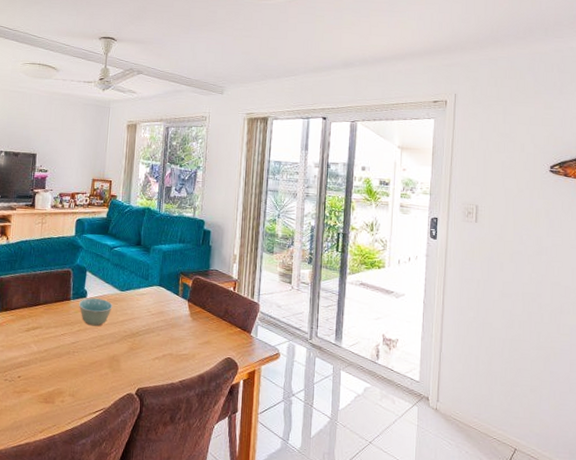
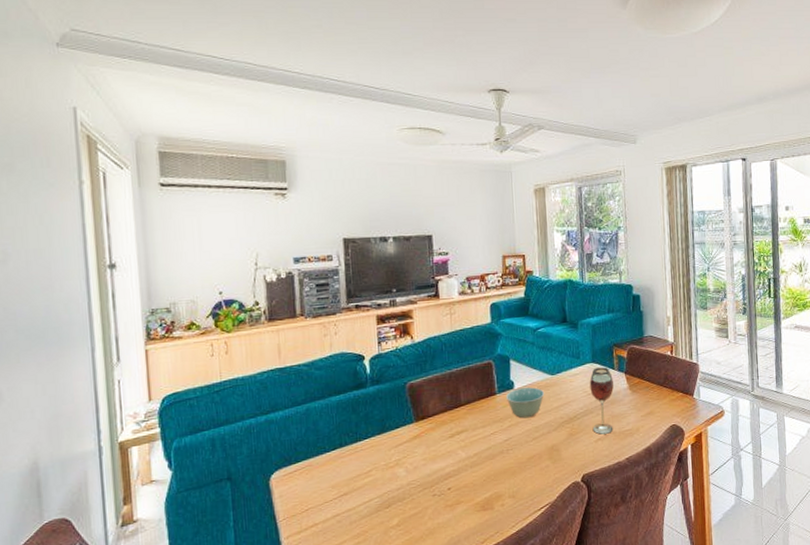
wineglass: none [152,291,176,355] -> present [589,367,614,434]

